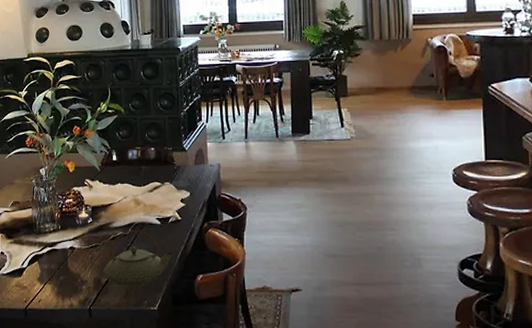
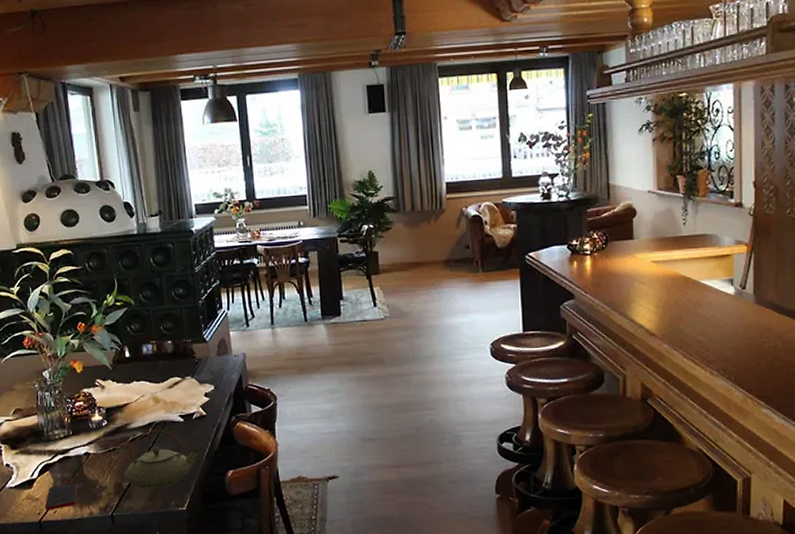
cell phone: none [32,274,62,299] -> present [45,483,78,511]

